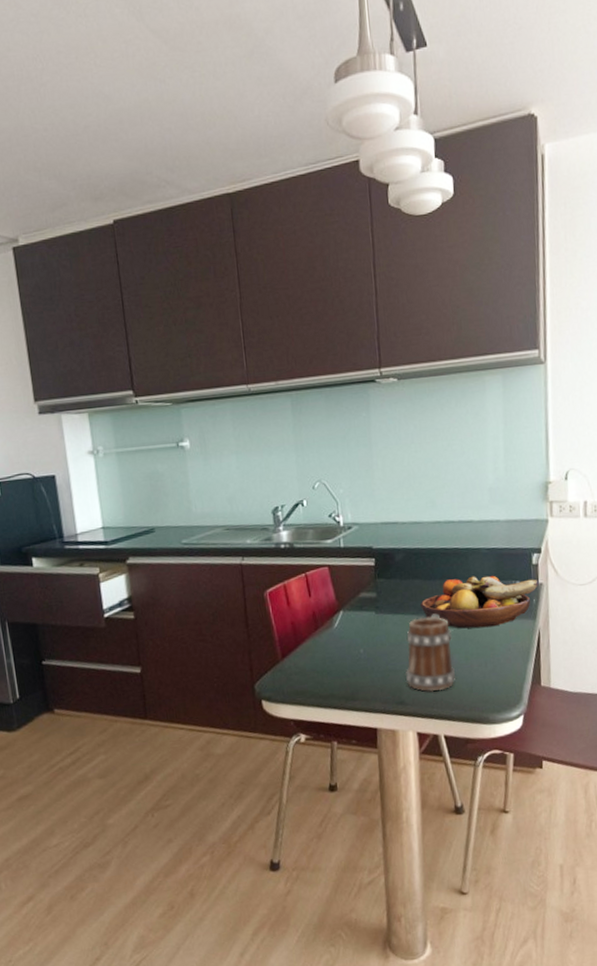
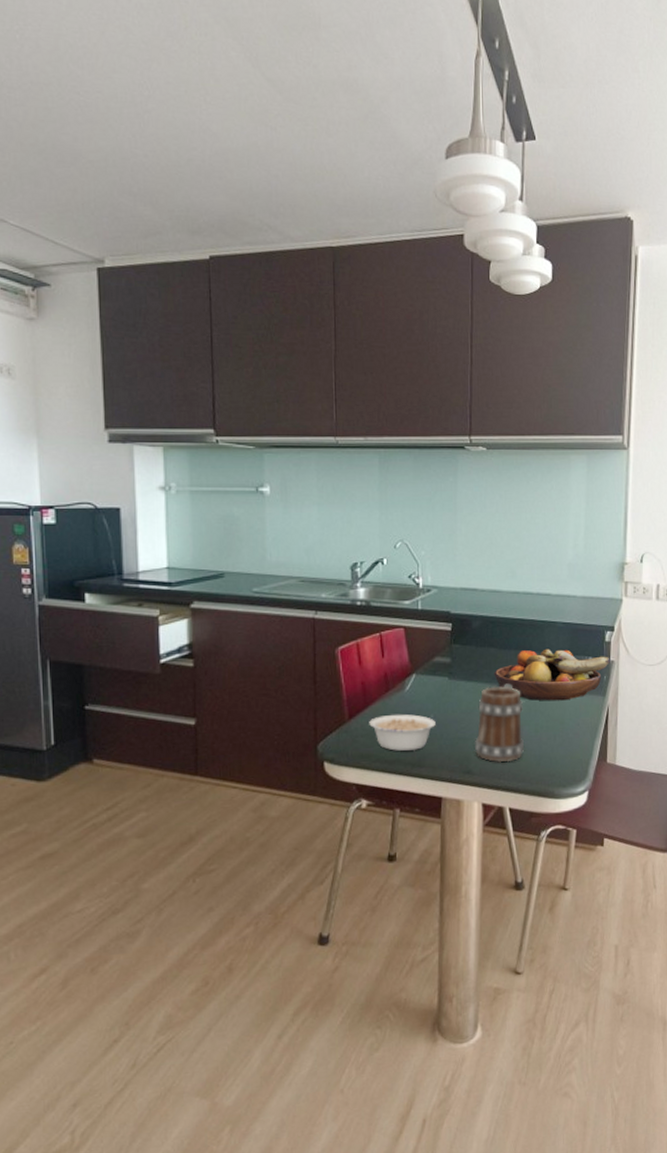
legume: none [301,650,367,686] -> present [369,714,437,751]

